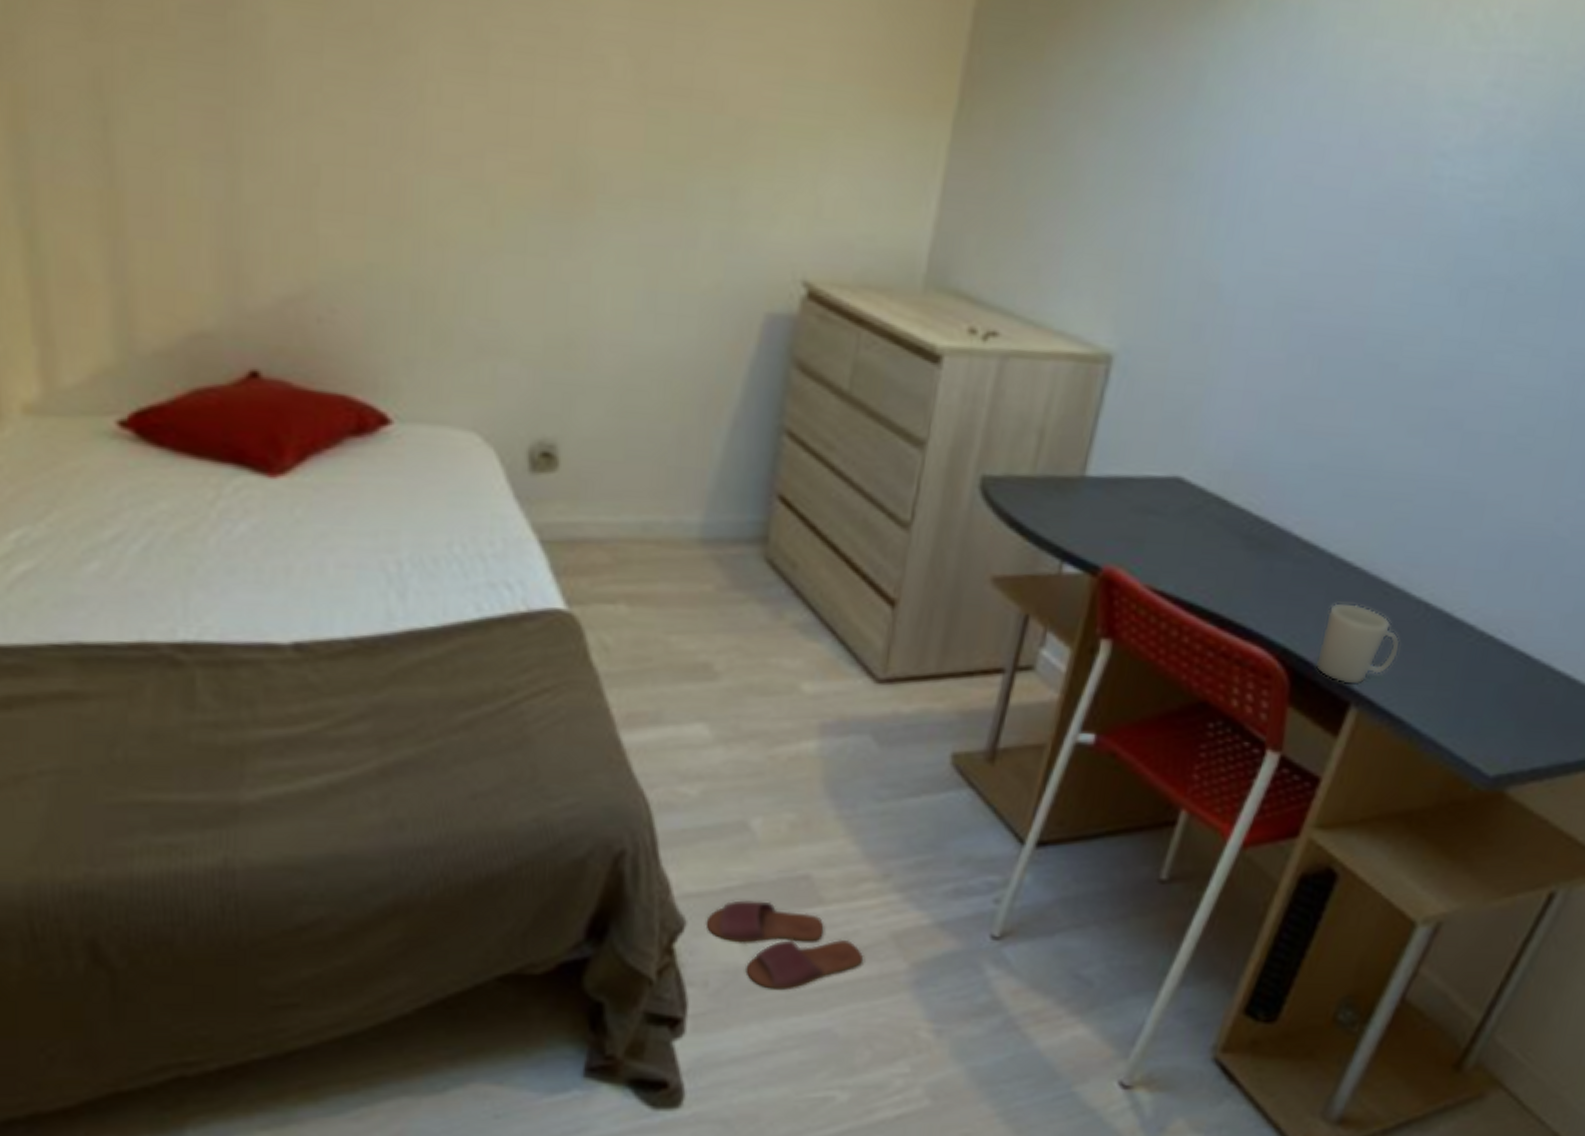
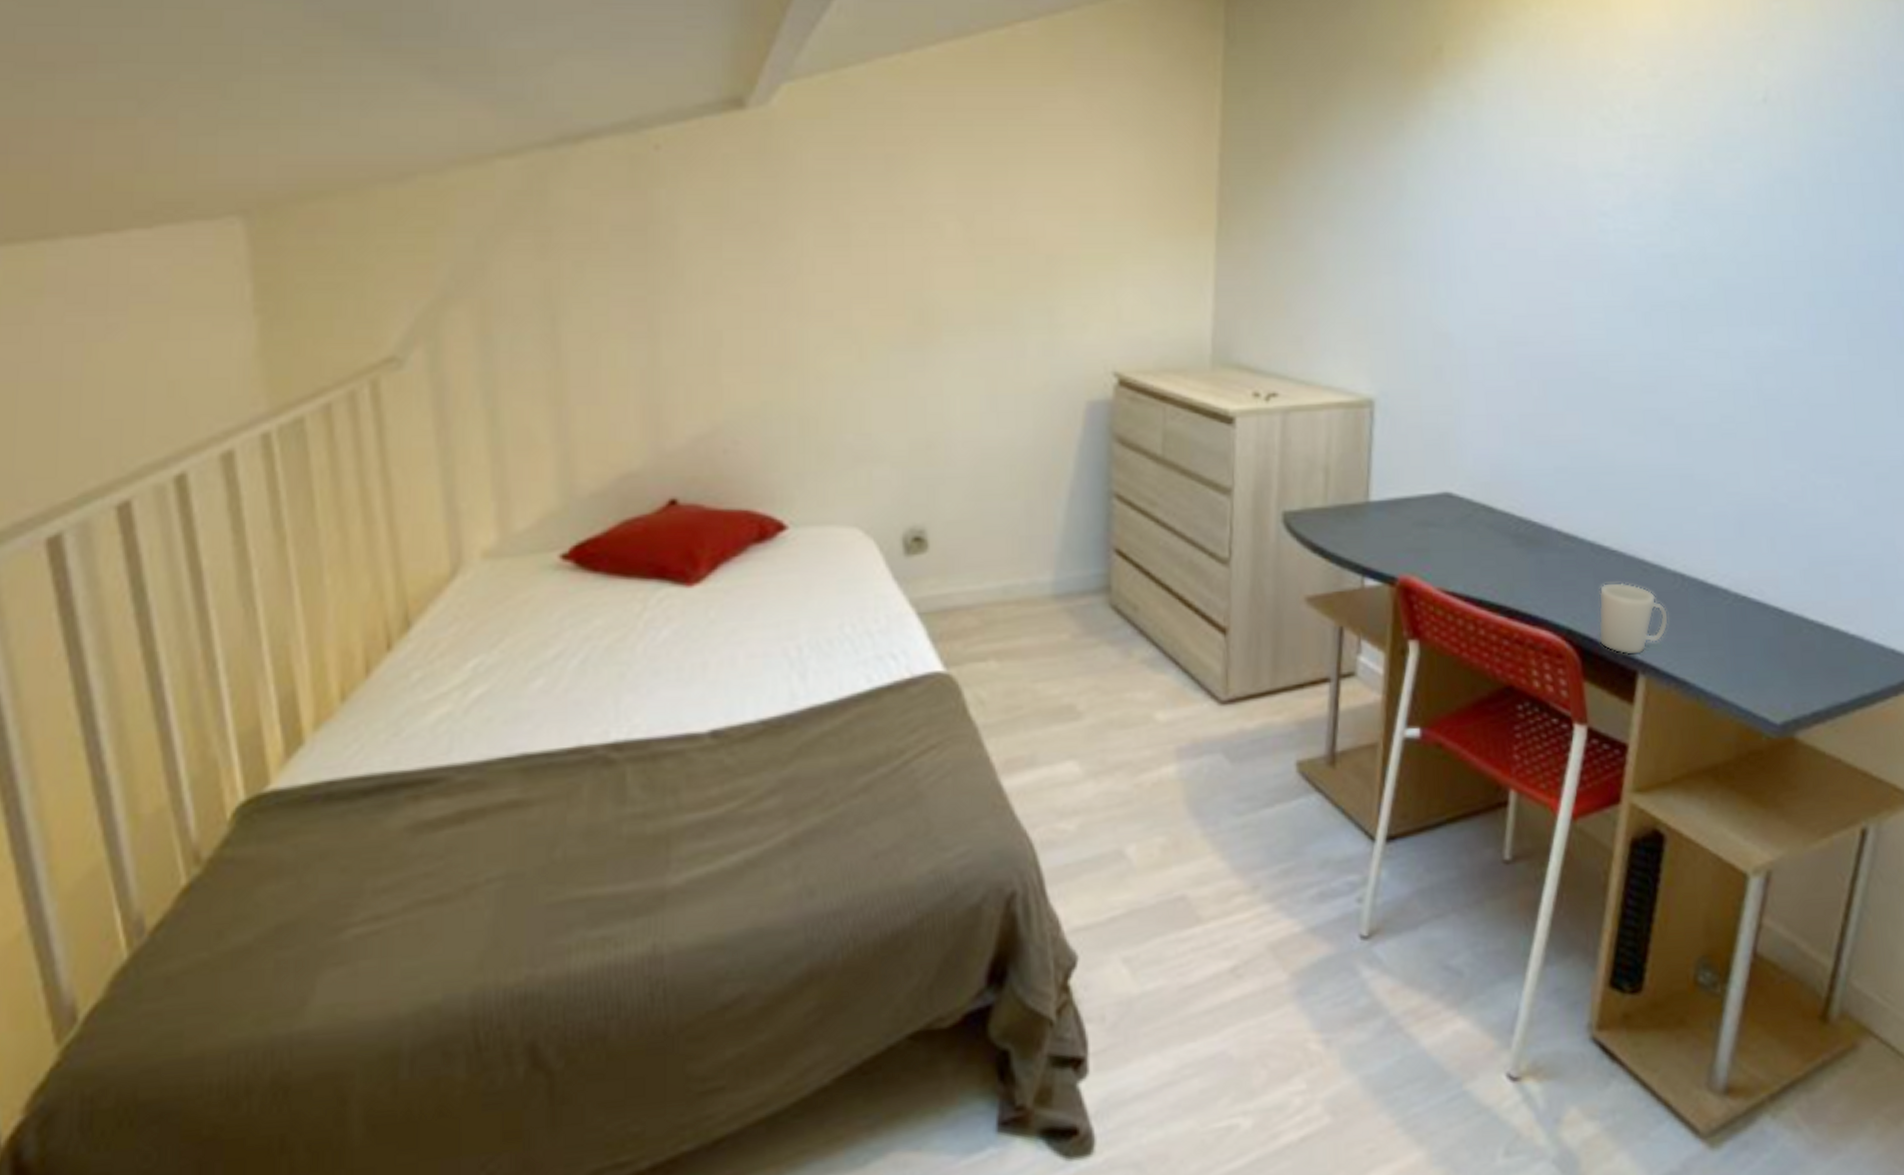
slippers: present [705,900,864,990] -> none [1096,926,1246,1017]

